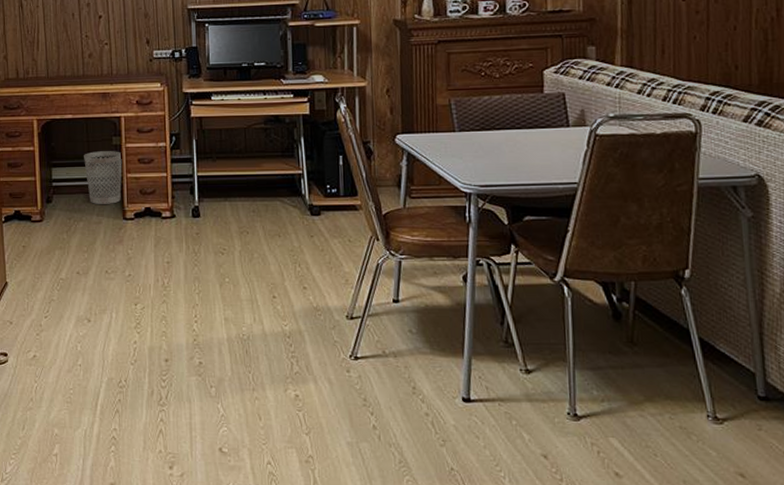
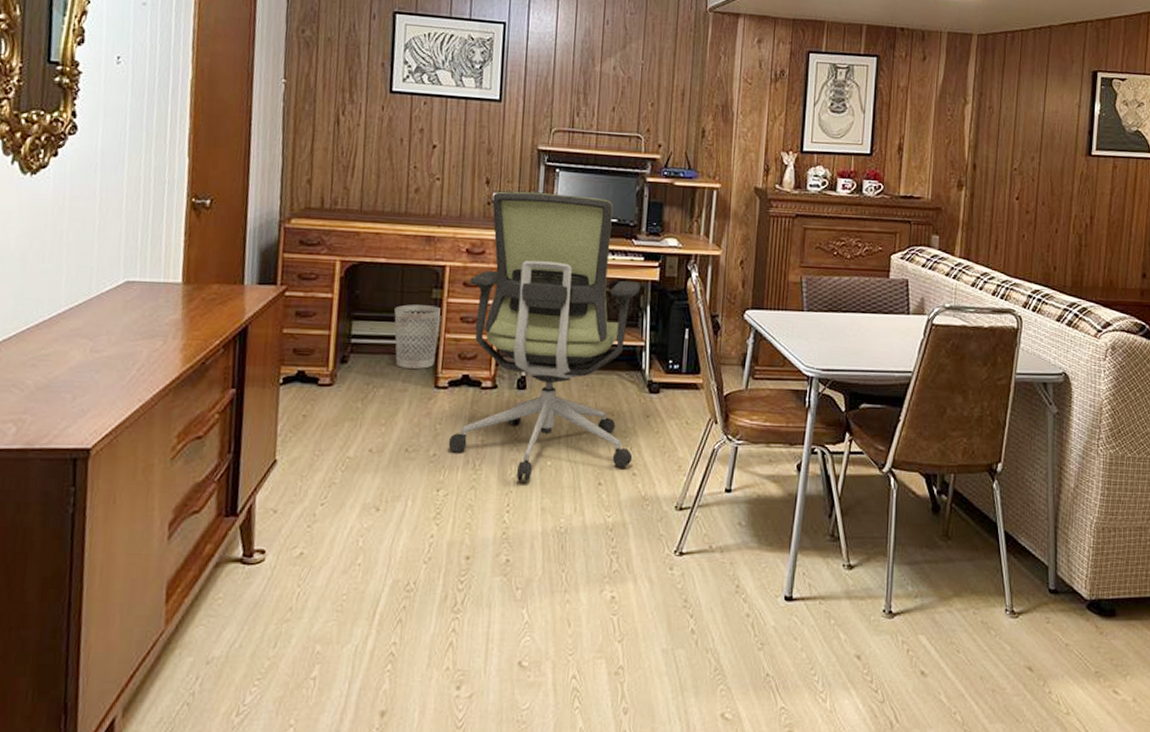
office chair: none [140,45,302,295] -> present [448,191,641,481]

